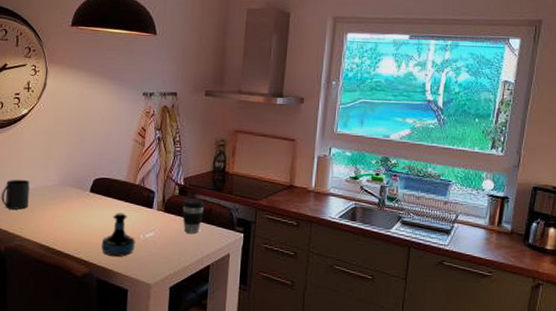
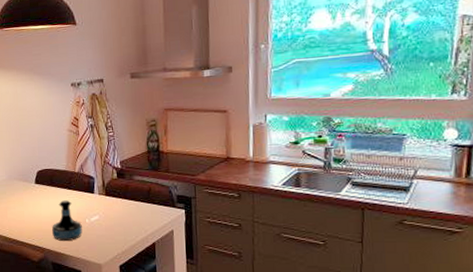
coffee cup: present [182,198,205,234] -> none [121,180,144,214]

